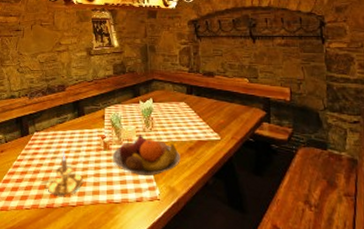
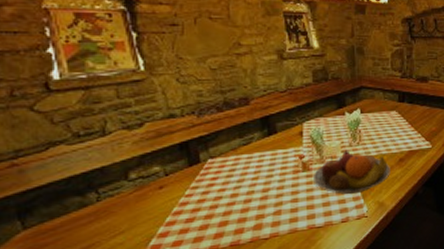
candle holder: present [41,150,84,196] -> none [221,176,278,231]

